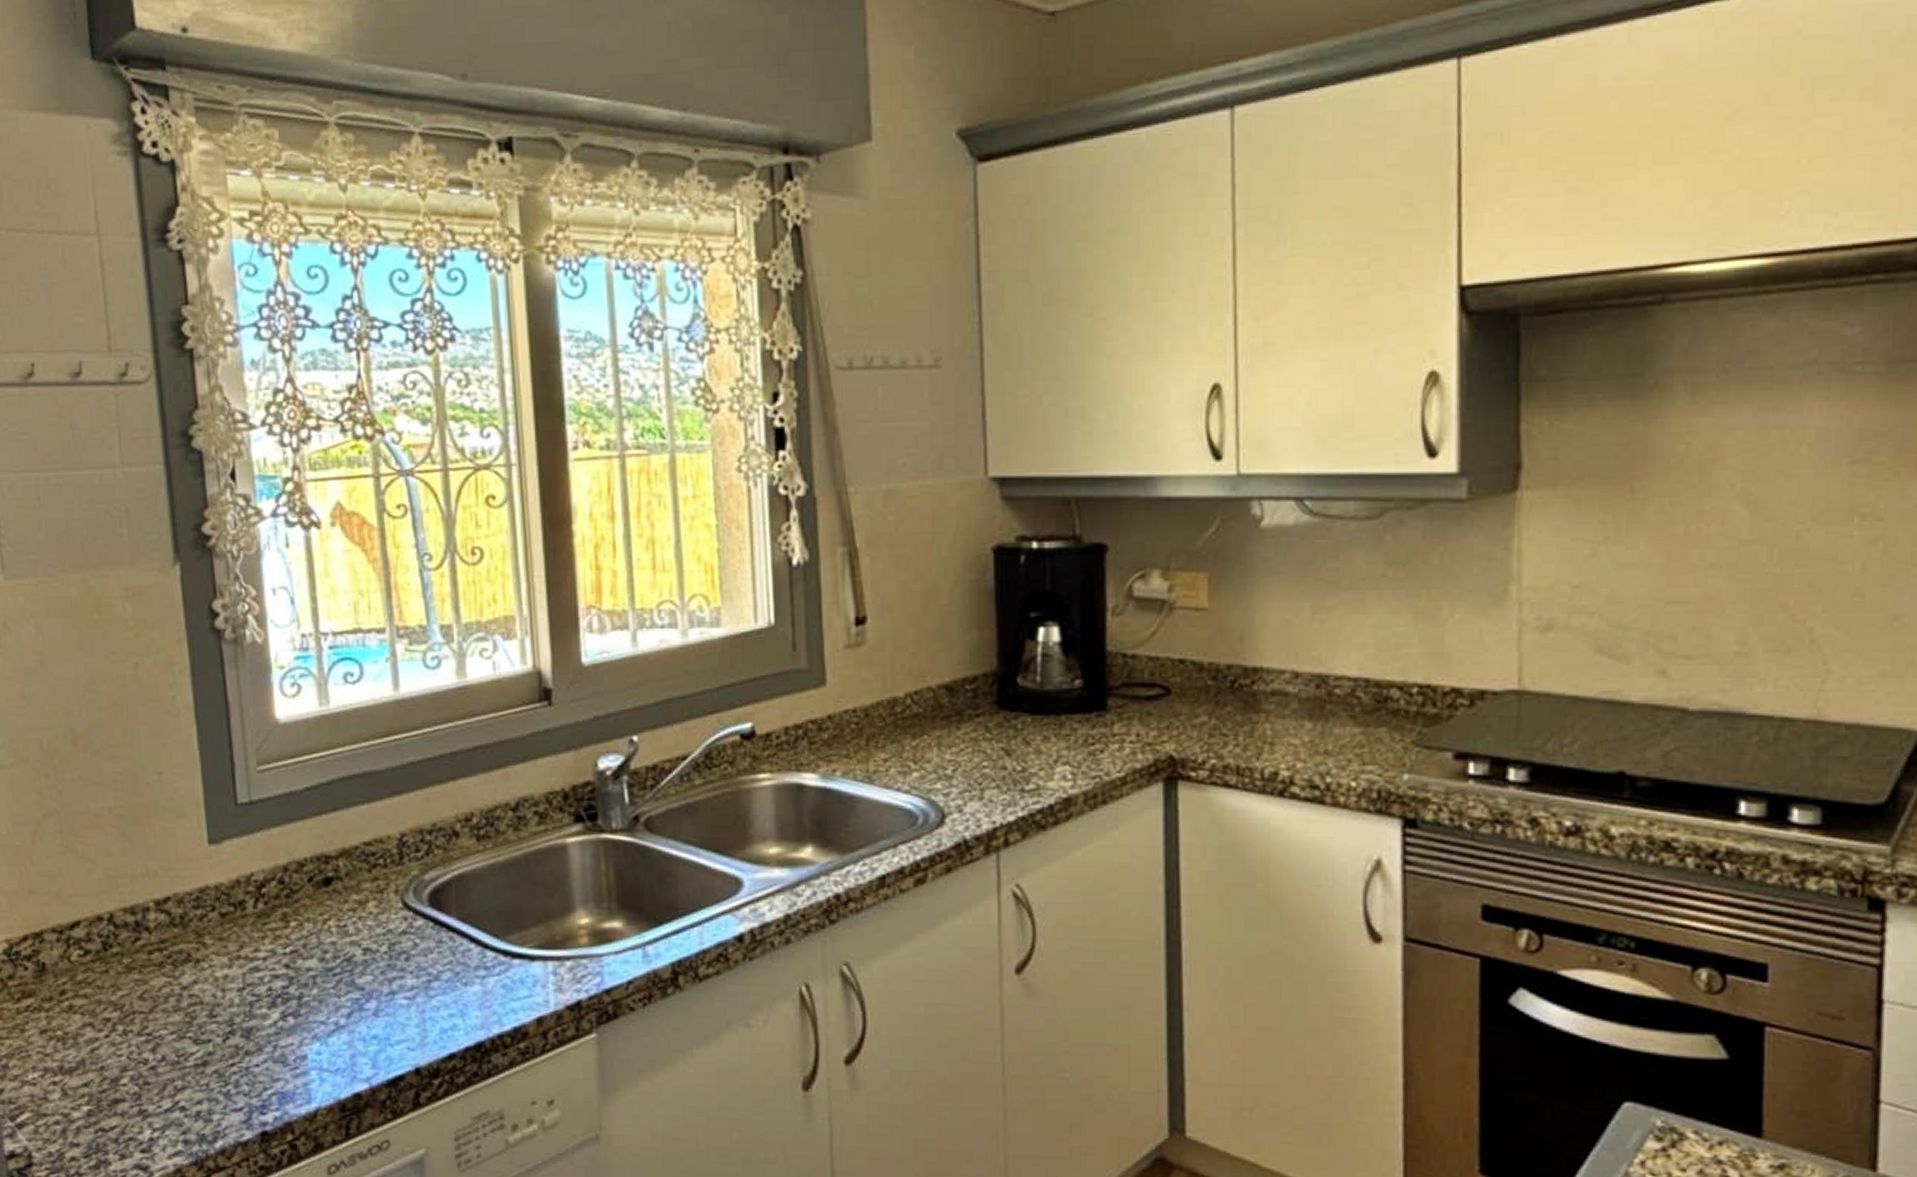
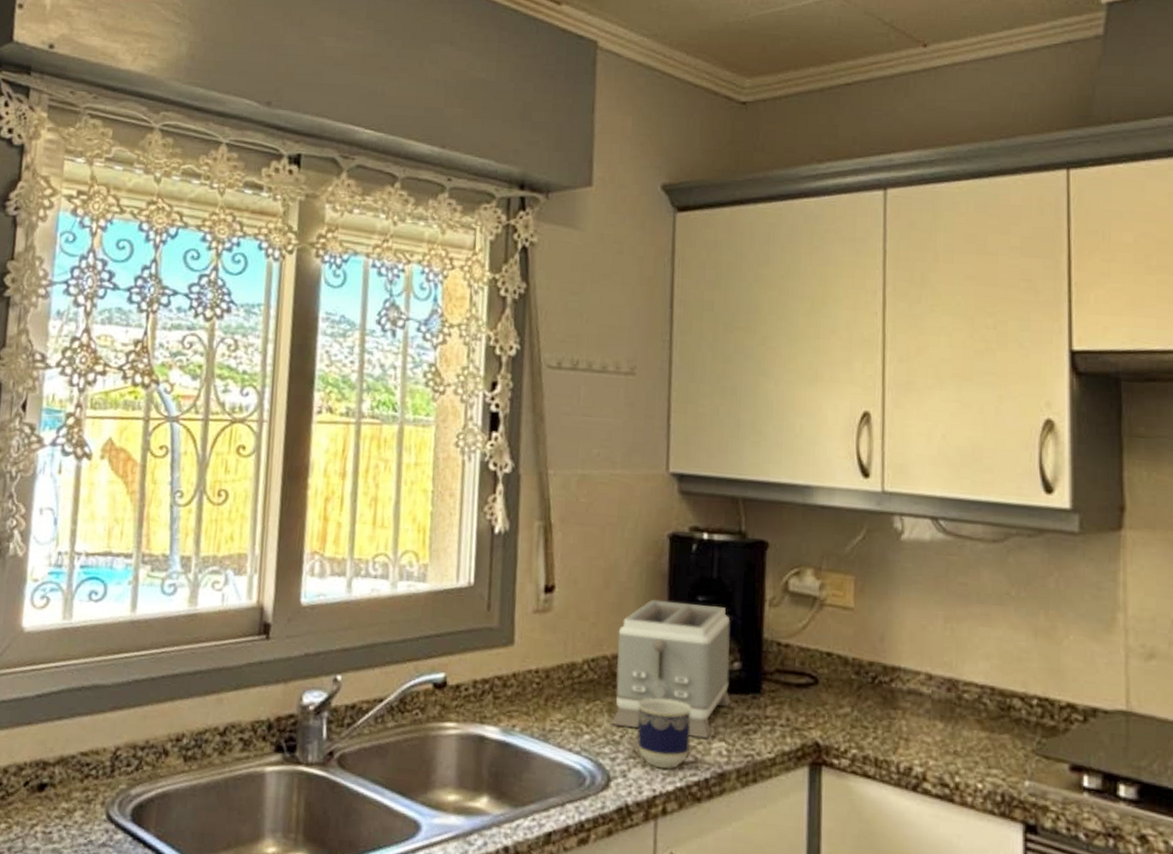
toaster: none [941,620,1073,763] -> present [611,599,731,738]
cup: none [969,725,1030,798] -> present [636,697,692,769]

